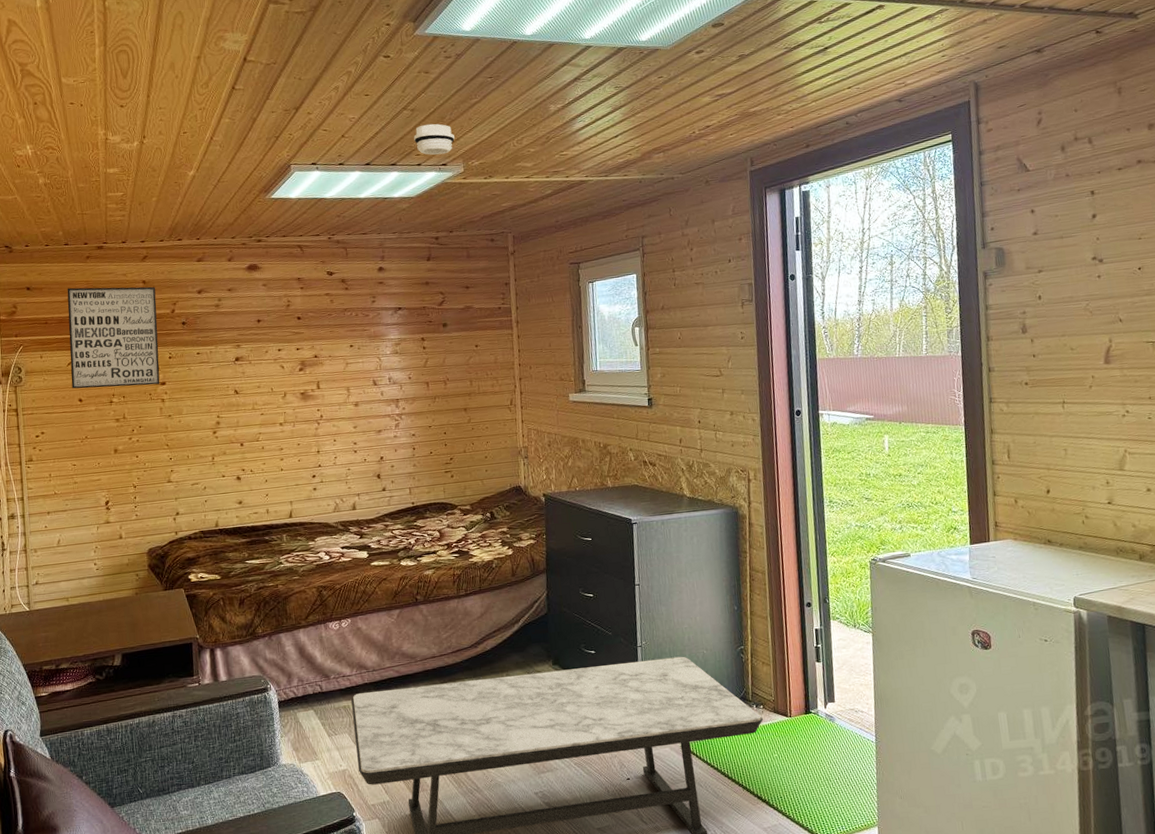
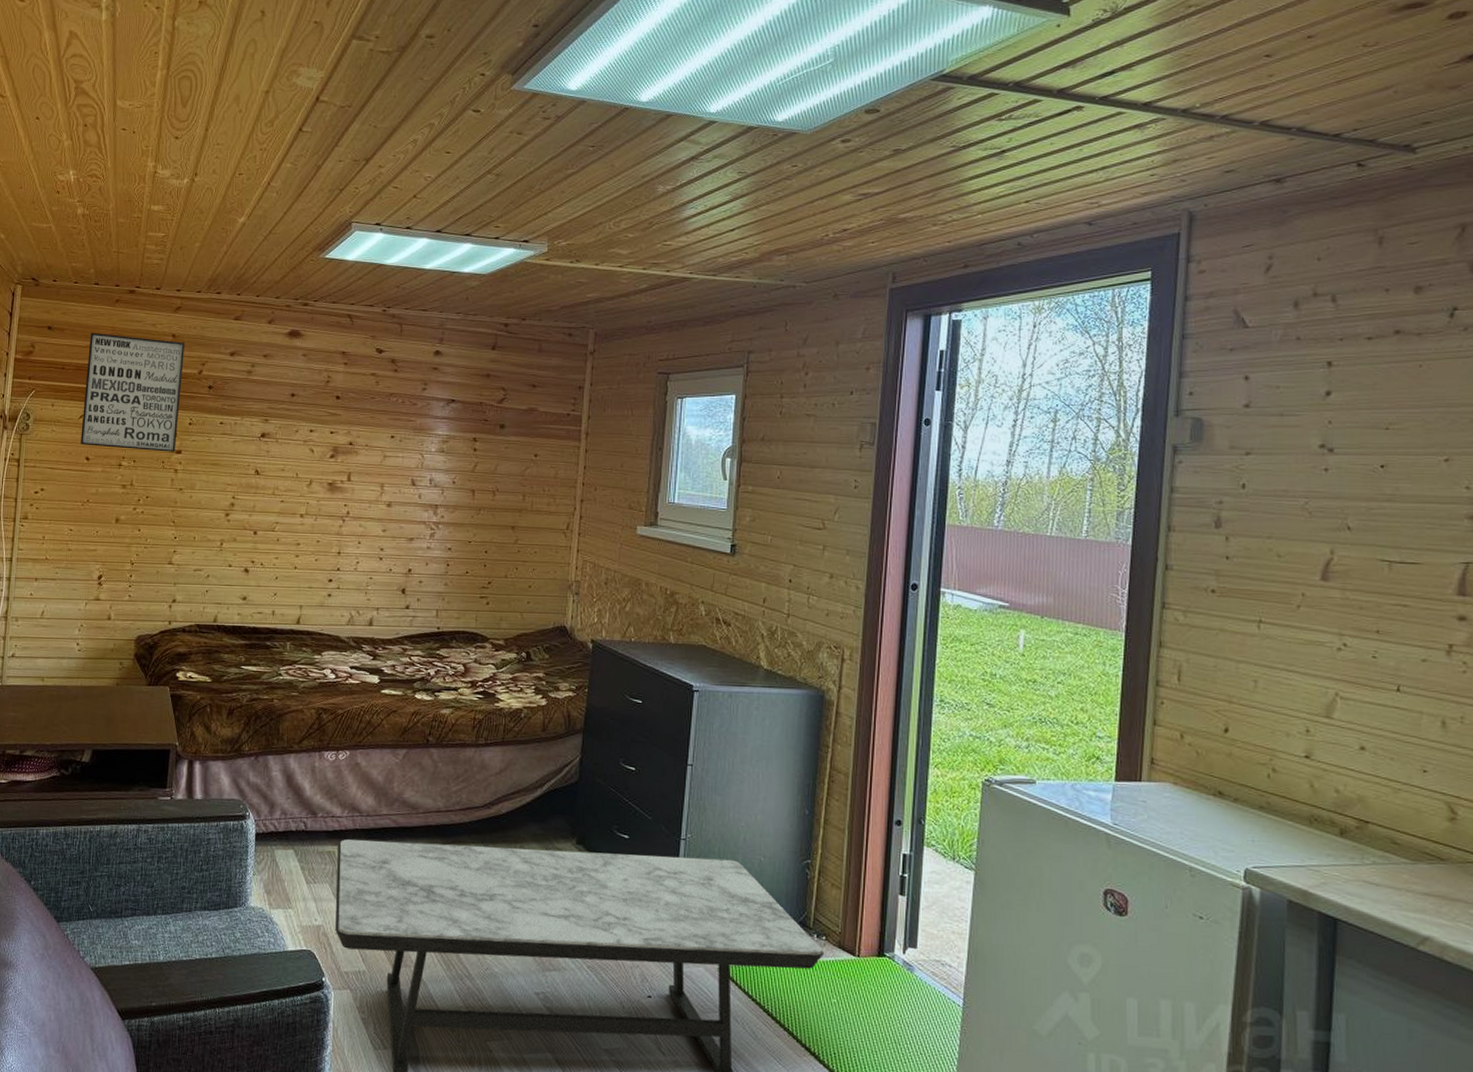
smoke detector: present [414,123,455,155] -> none [495,192,542,230]

